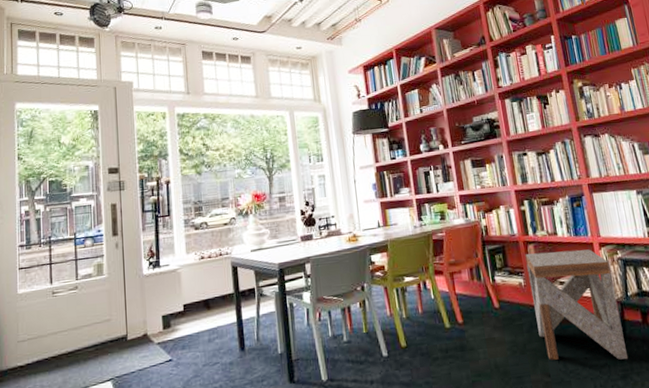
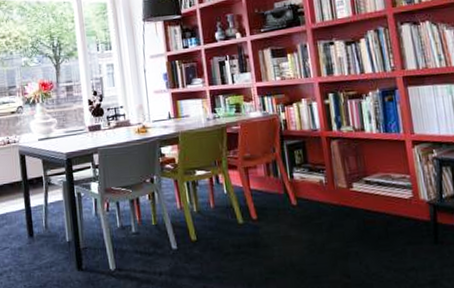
side table: present [525,249,628,360] -> none [327,147,438,265]

